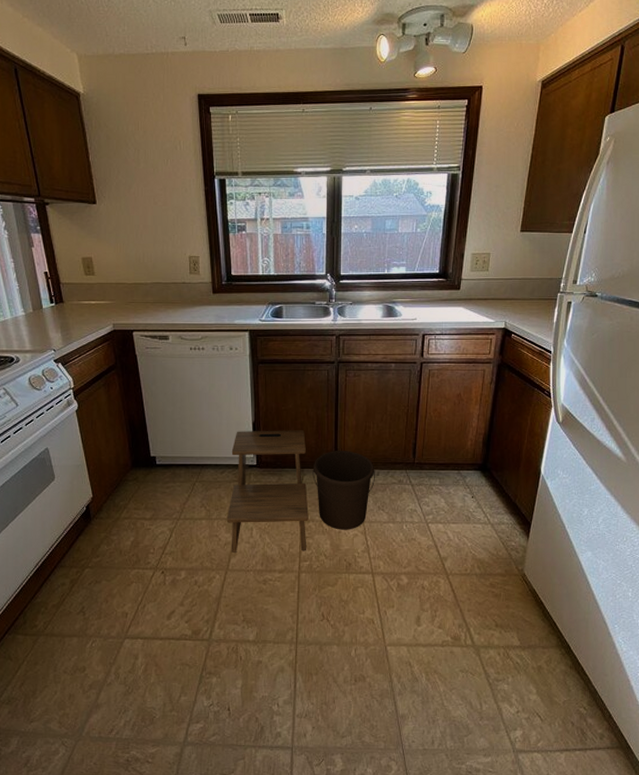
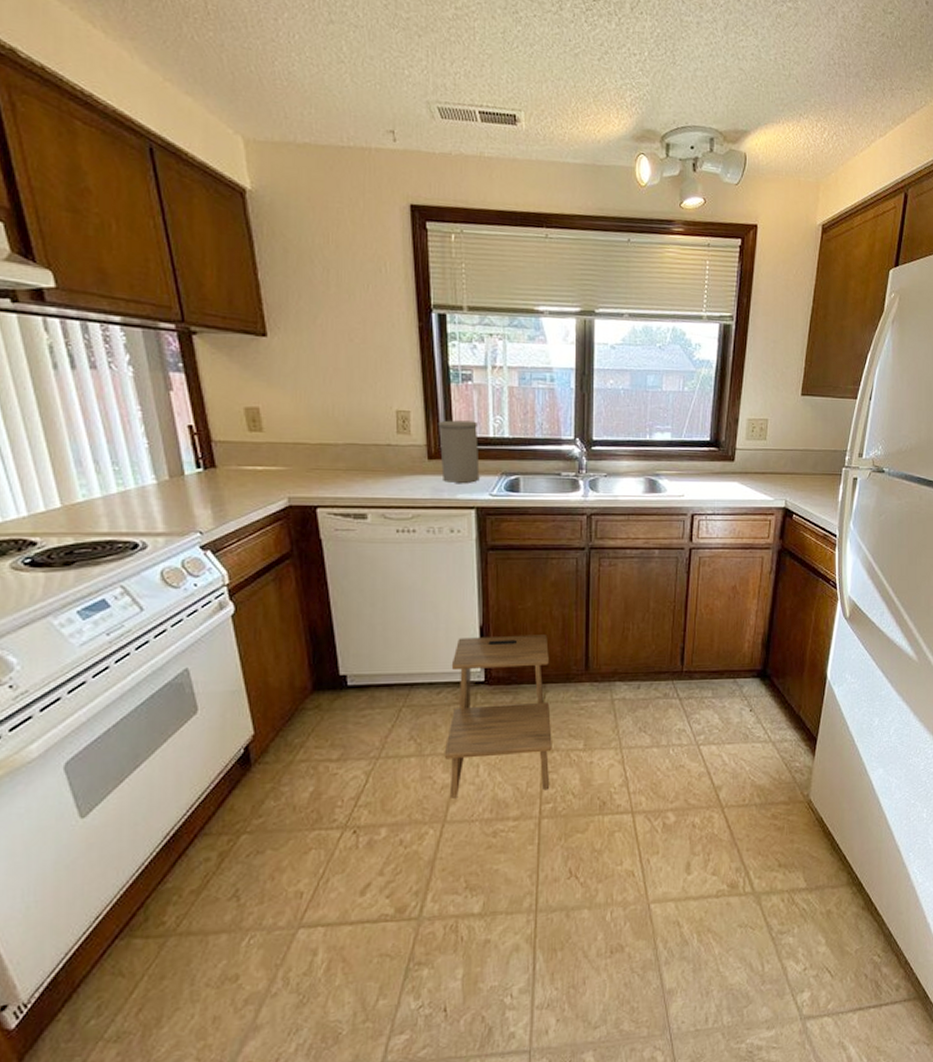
canister: none [220,262,252,311] -> present [437,420,480,483]
bucket: present [312,451,375,530] -> none [557,659,635,760]

